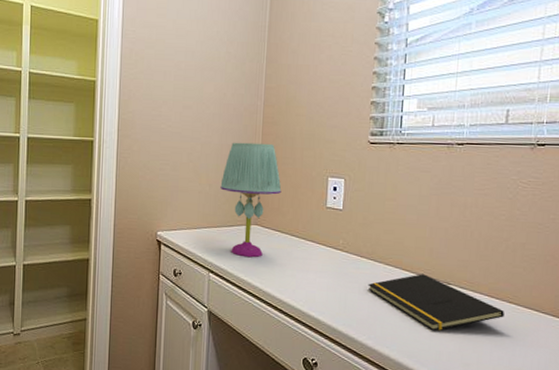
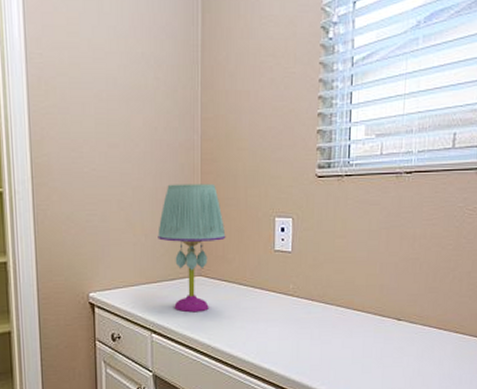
notepad: present [368,274,504,331] -> none [320,312,452,369]

